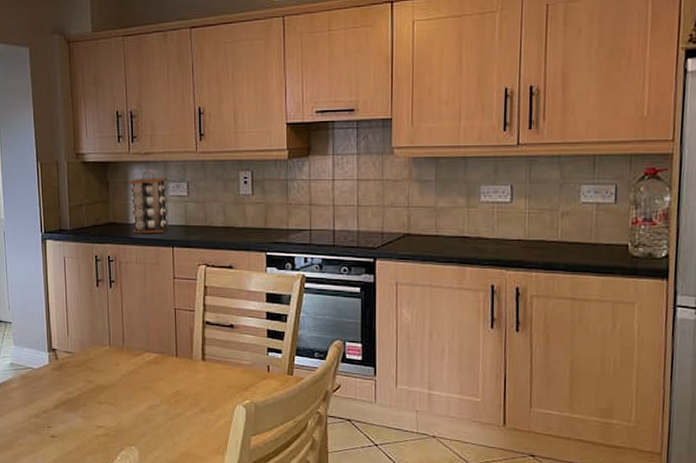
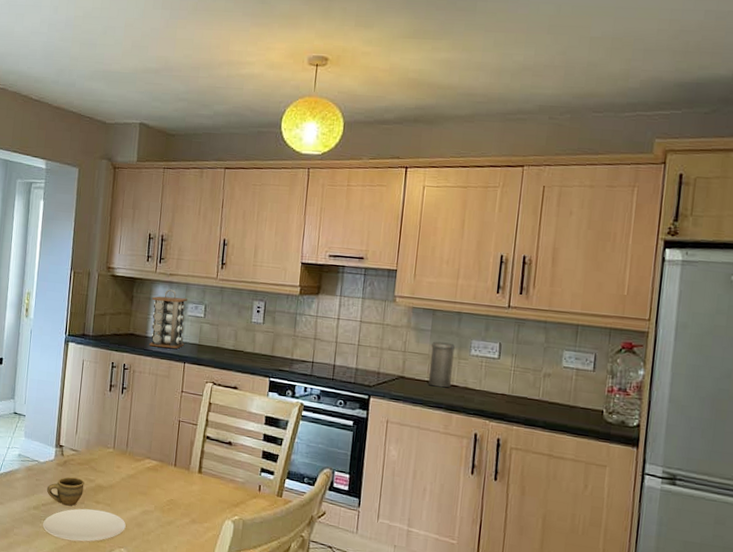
cup: none [45,380,84,410] -> present [46,477,85,506]
plate: none [47,410,133,446] -> present [43,508,126,543]
canister: none [436,191,462,241] -> present [427,341,455,388]

